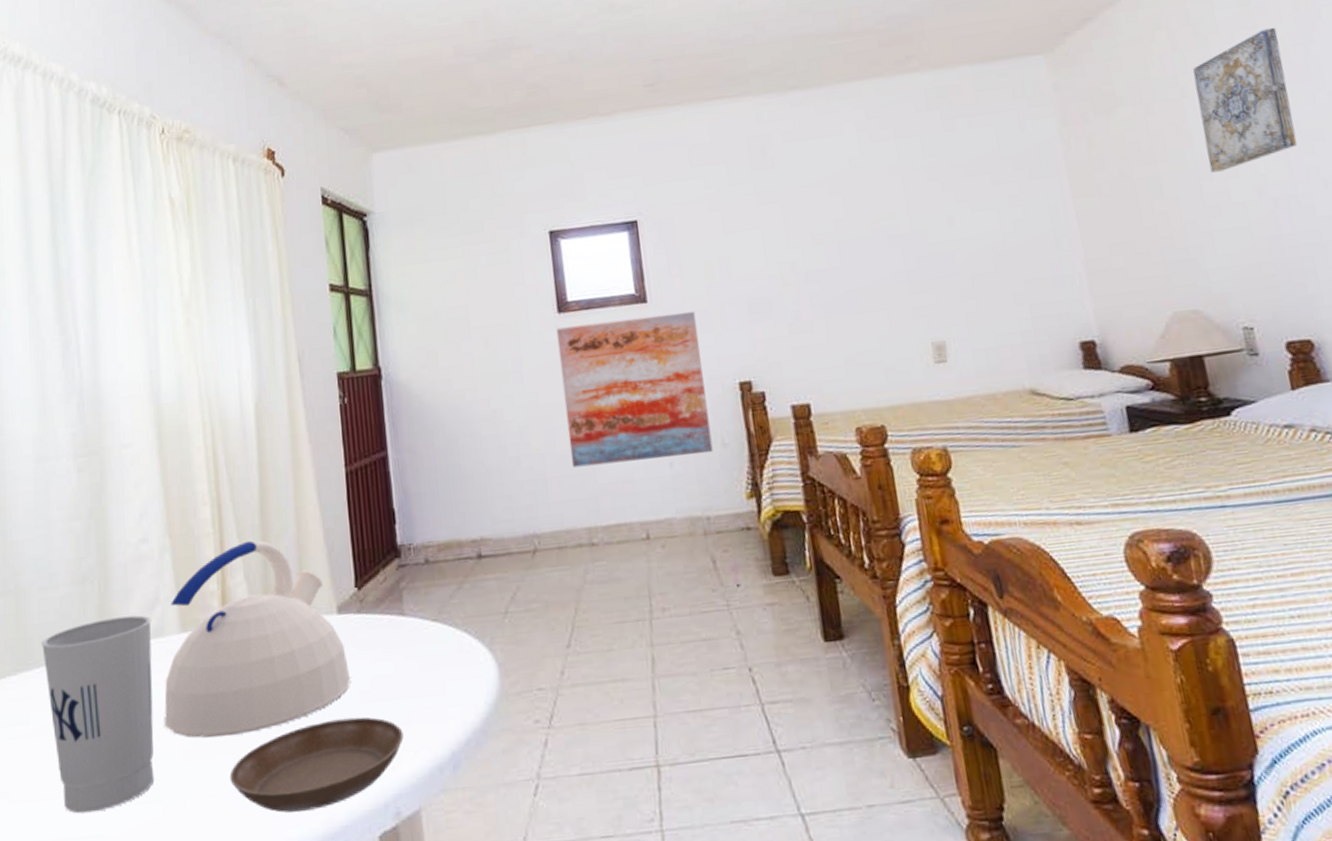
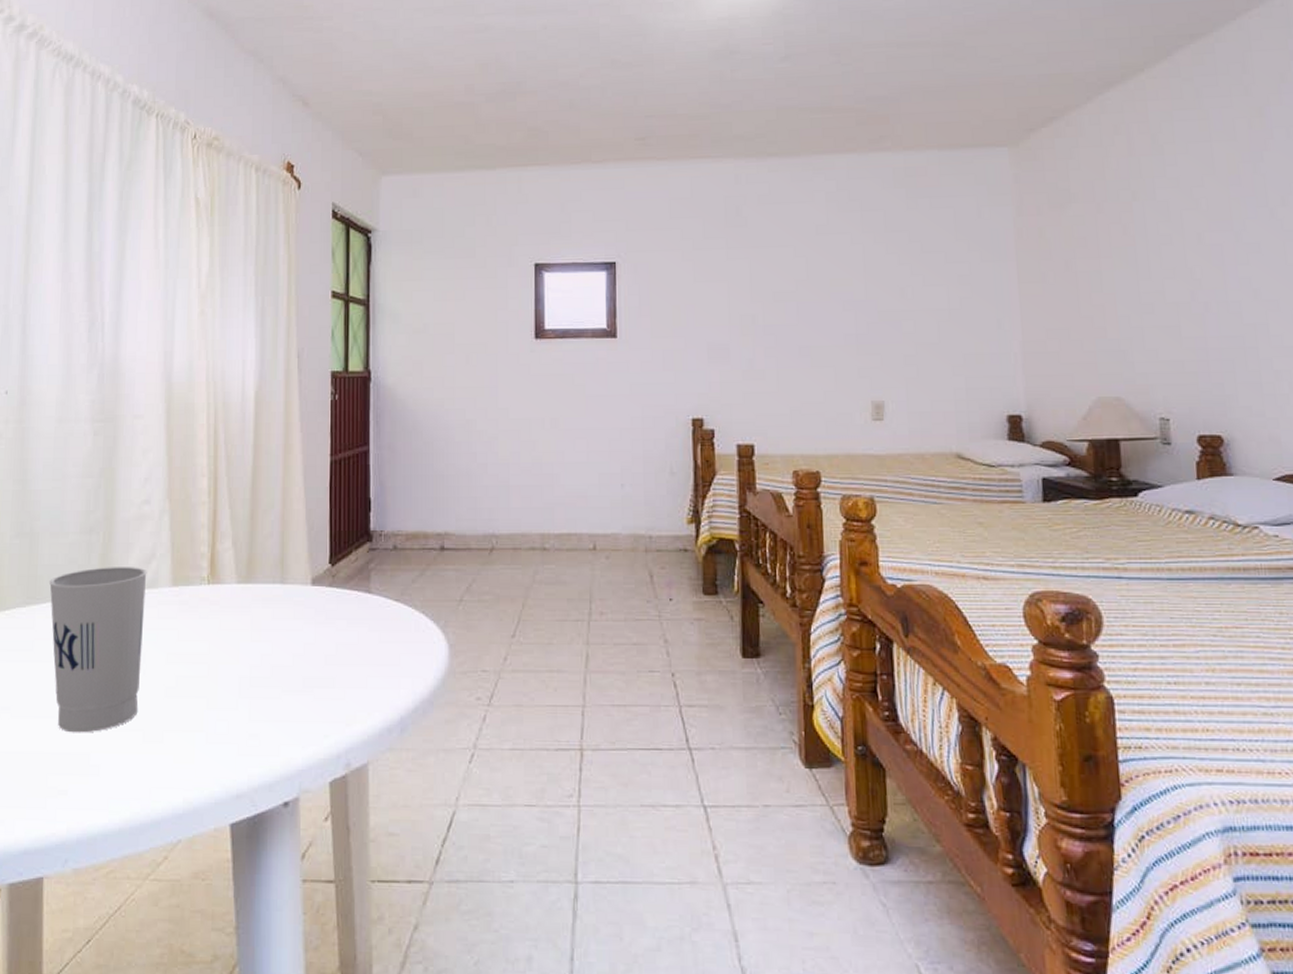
kettle: present [164,540,351,738] -> none [150,512,318,681]
saucer: present [229,716,404,813] -> none [204,677,359,753]
wall art: present [556,311,713,468] -> none [531,349,662,479]
wall art: present [1192,27,1298,173] -> none [1145,143,1235,273]

